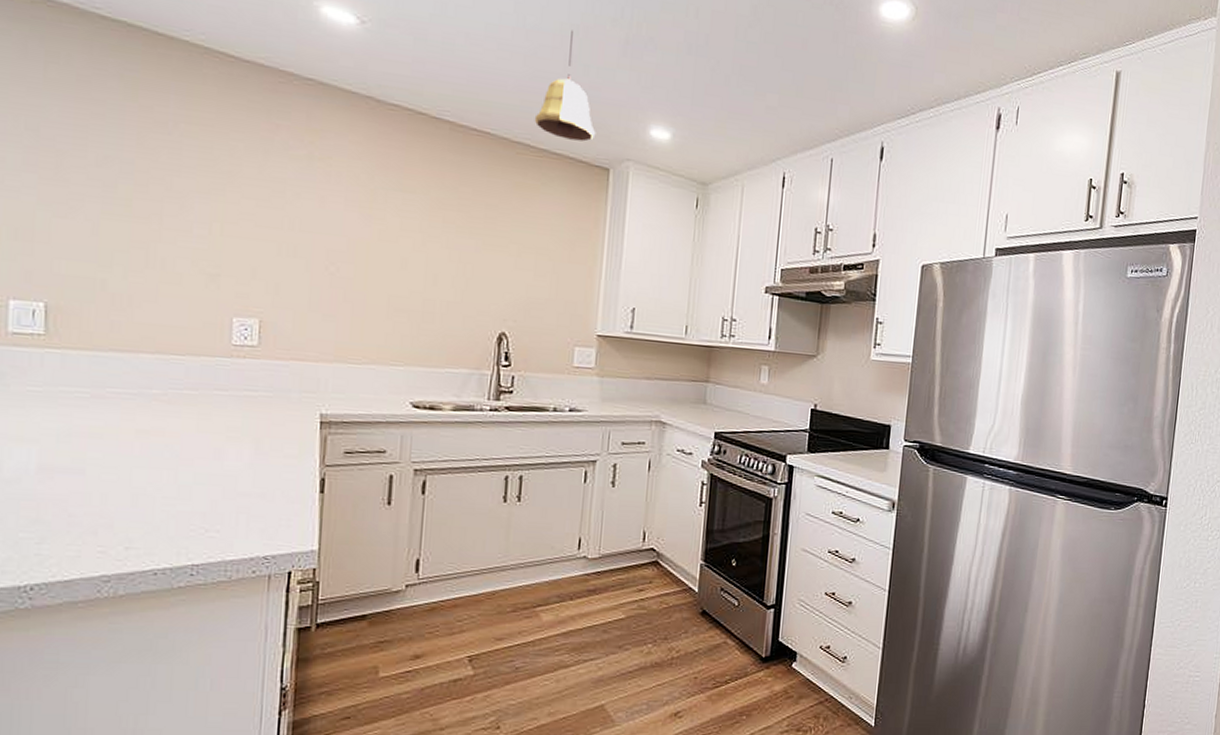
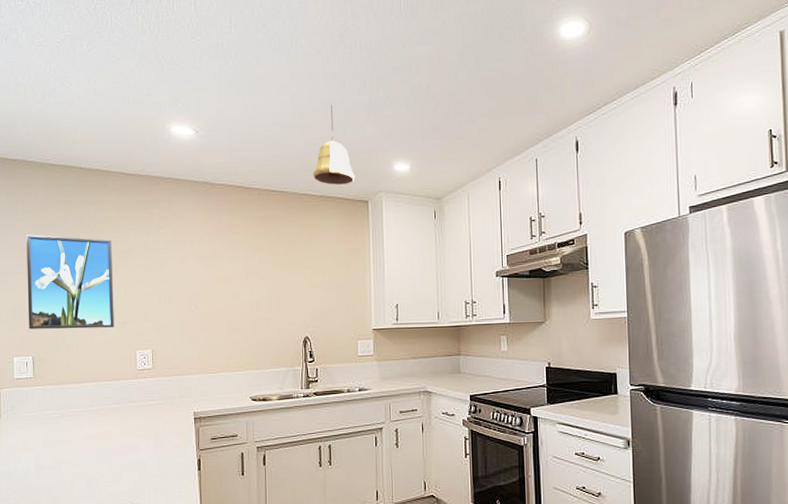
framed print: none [41,116,204,279] -> present [26,234,114,329]

